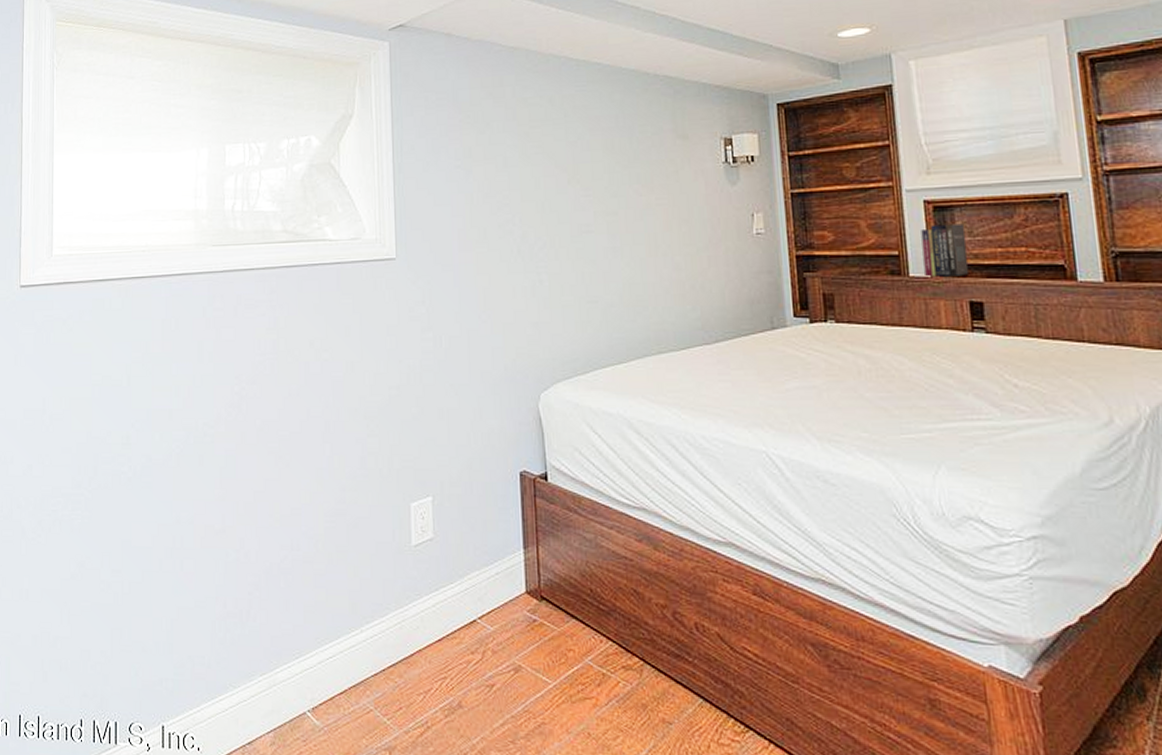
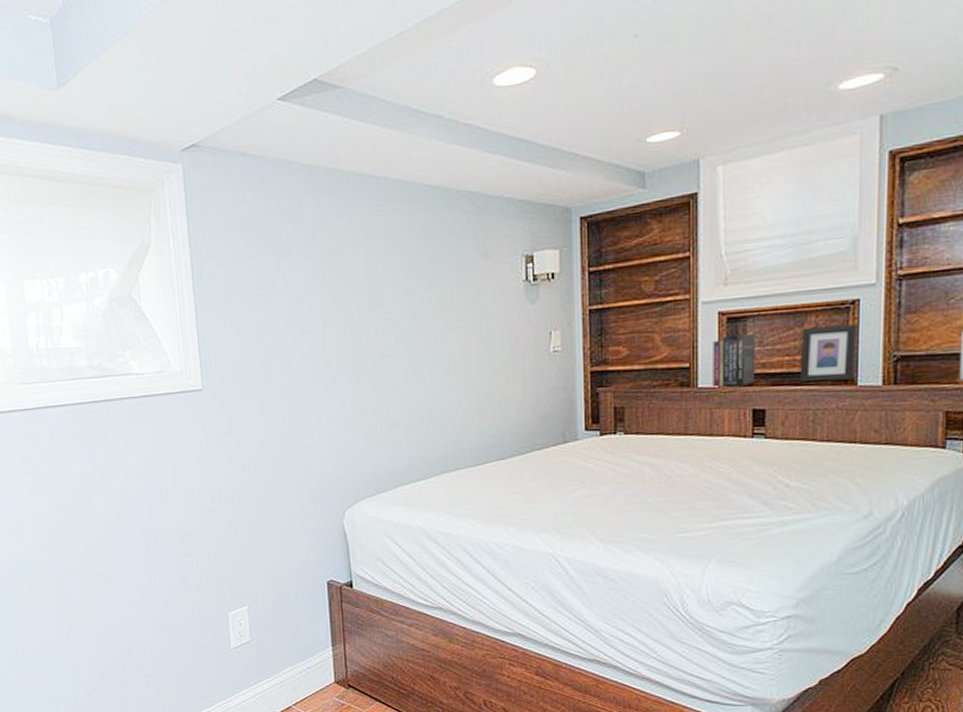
picture frame: none [1012,218,1074,277] -> present [799,324,858,383]

